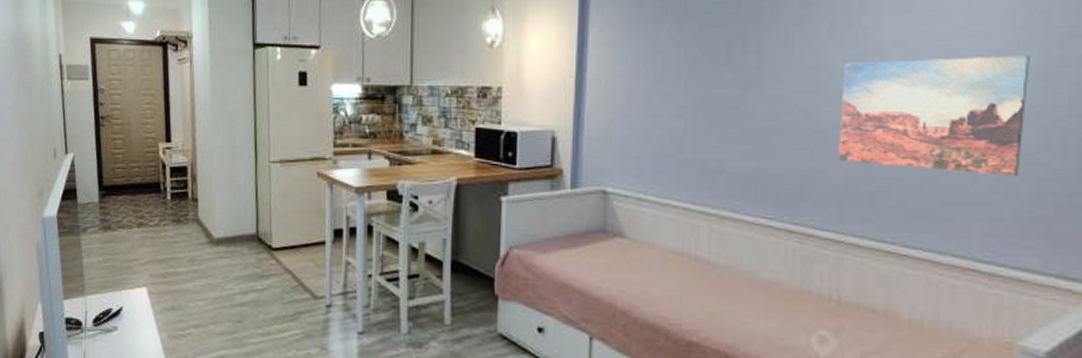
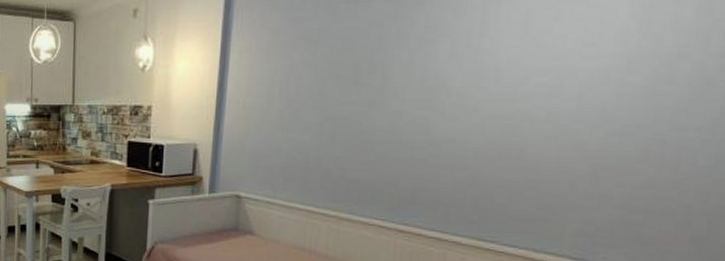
wall art: present [838,55,1030,178] -> none [449,74,638,185]

